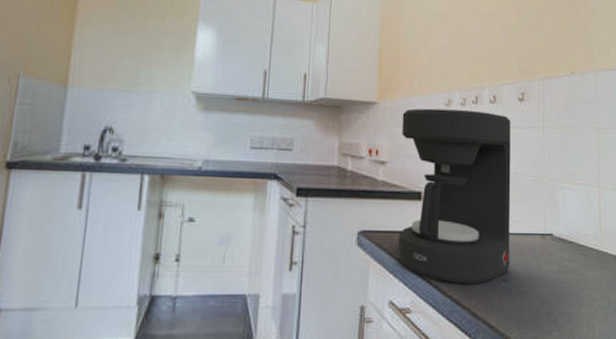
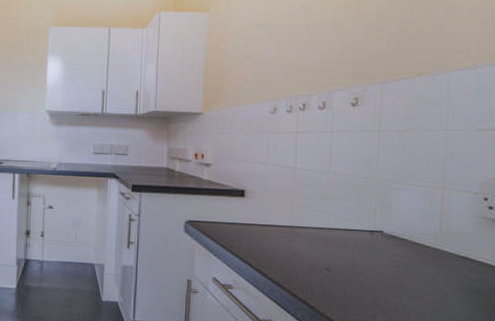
coffee maker: present [398,108,511,285] -> none [222,116,341,270]

